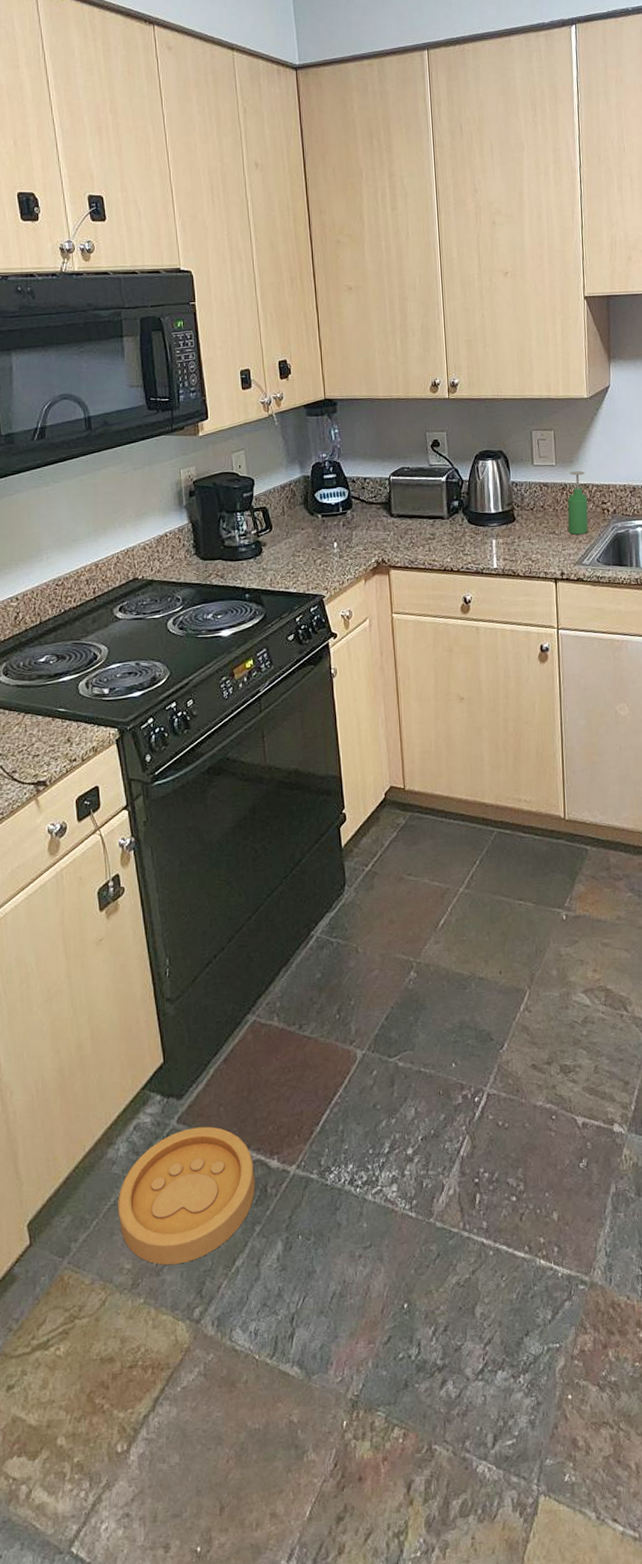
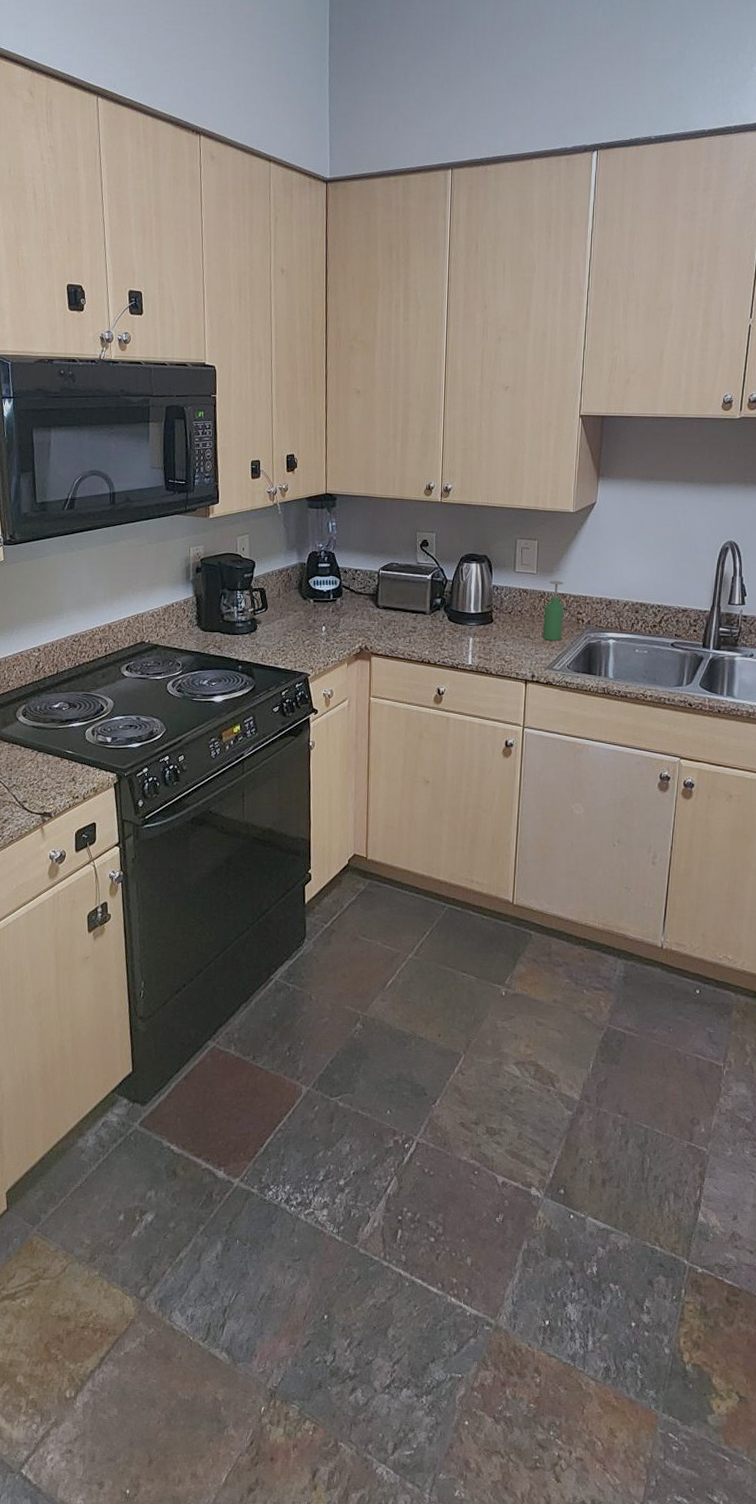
pet bowl: present [118,1126,256,1265] -> none [83,1132,203,1248]

